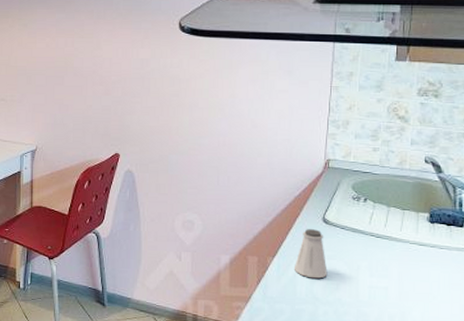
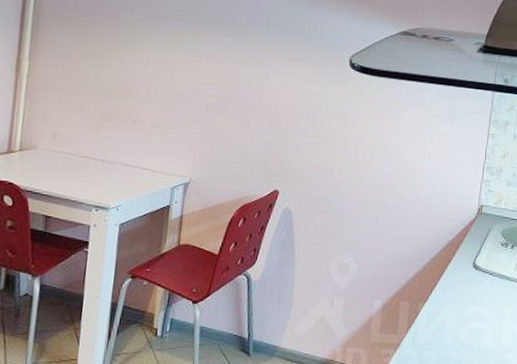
saltshaker: present [293,229,328,279] -> none [443,274,475,325]

